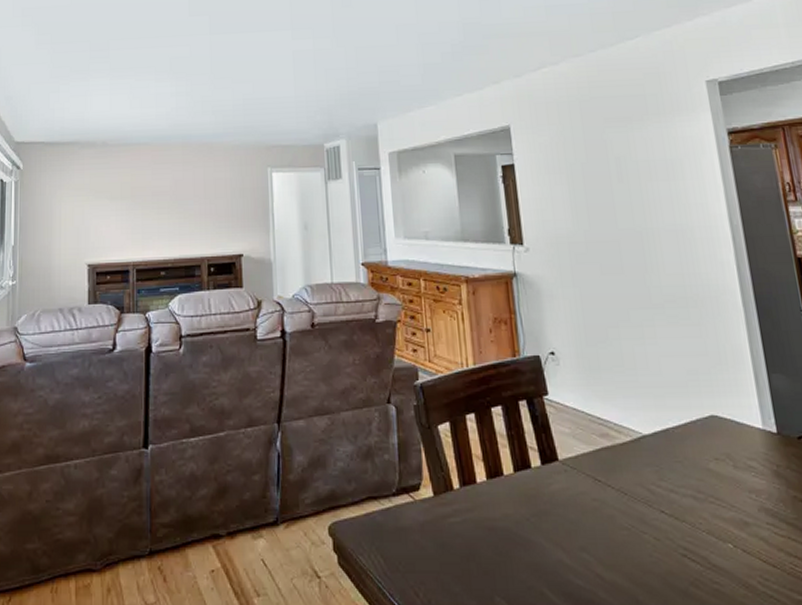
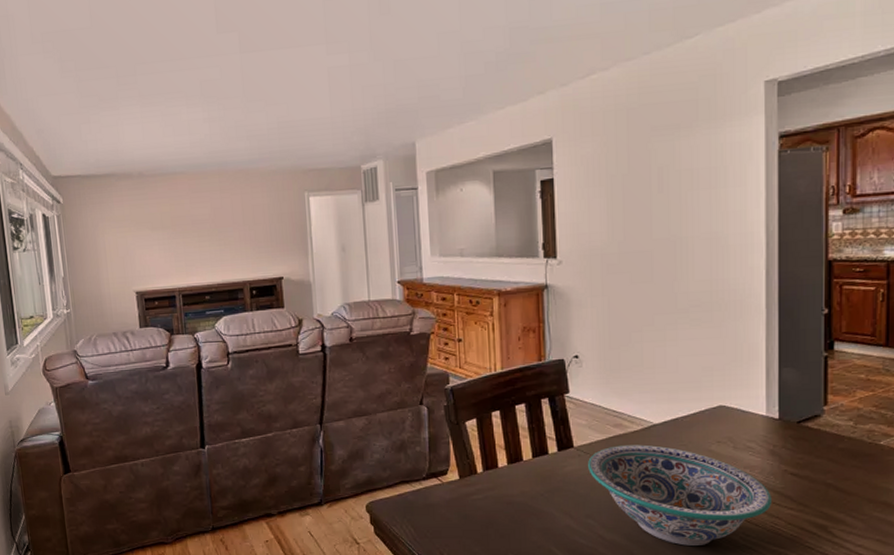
decorative bowl: none [576,459,787,593] -> present [588,445,771,547]

